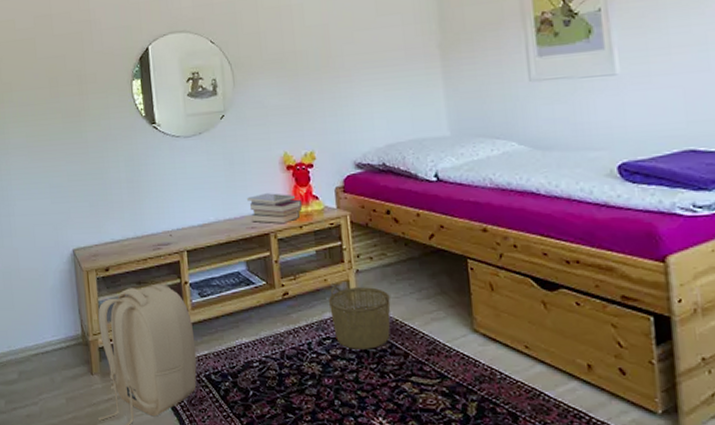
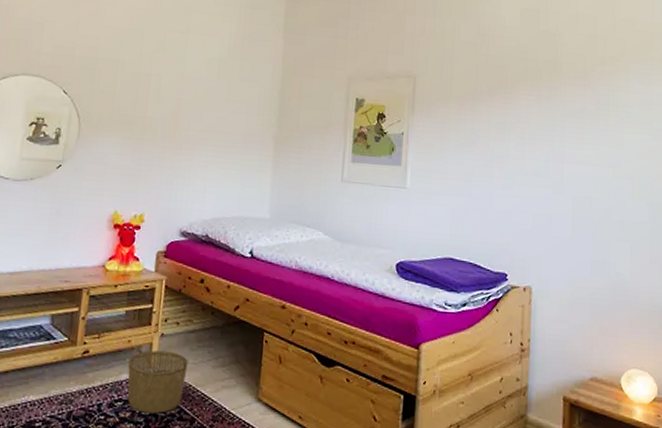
books: present [247,193,303,224] -> none [67,248,123,281]

